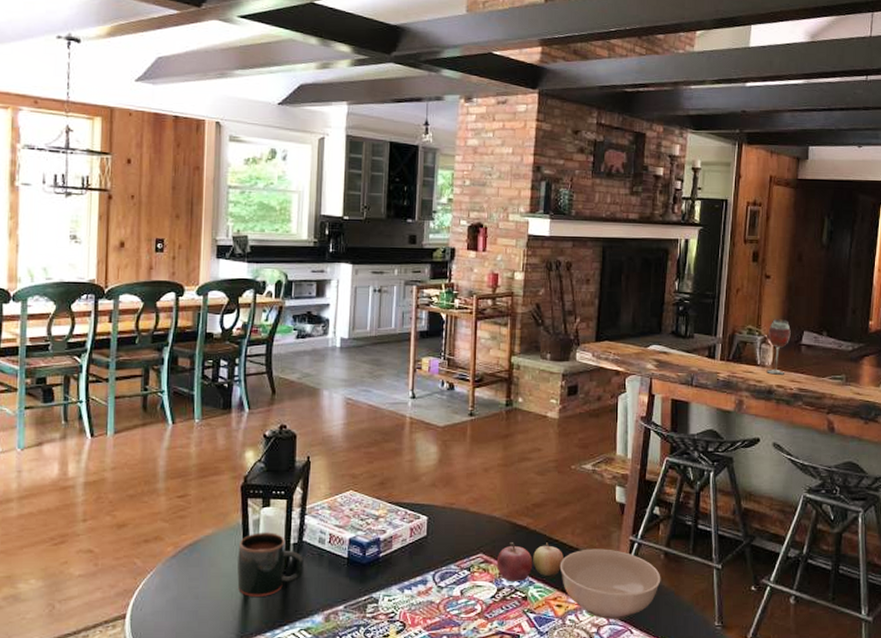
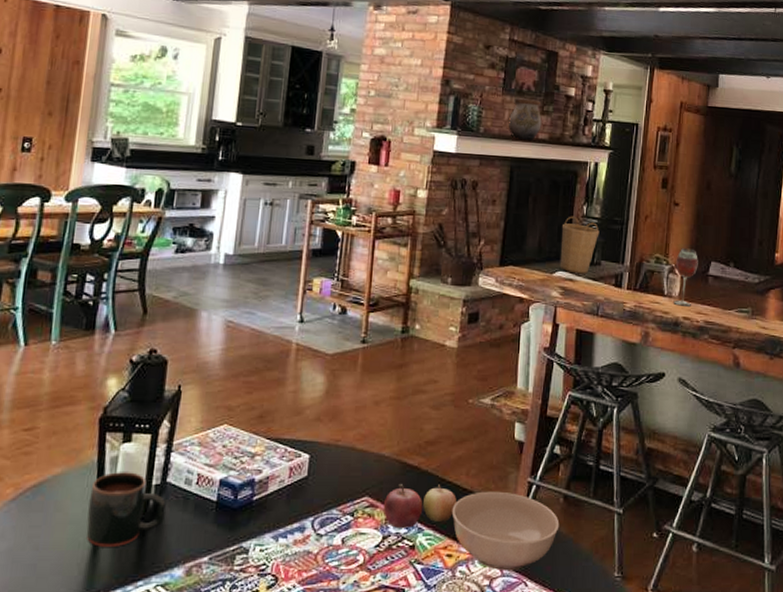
vase: none [600,180,632,222] -> present [509,98,542,142]
basket: none [653,292,692,347] -> present [559,216,600,274]

